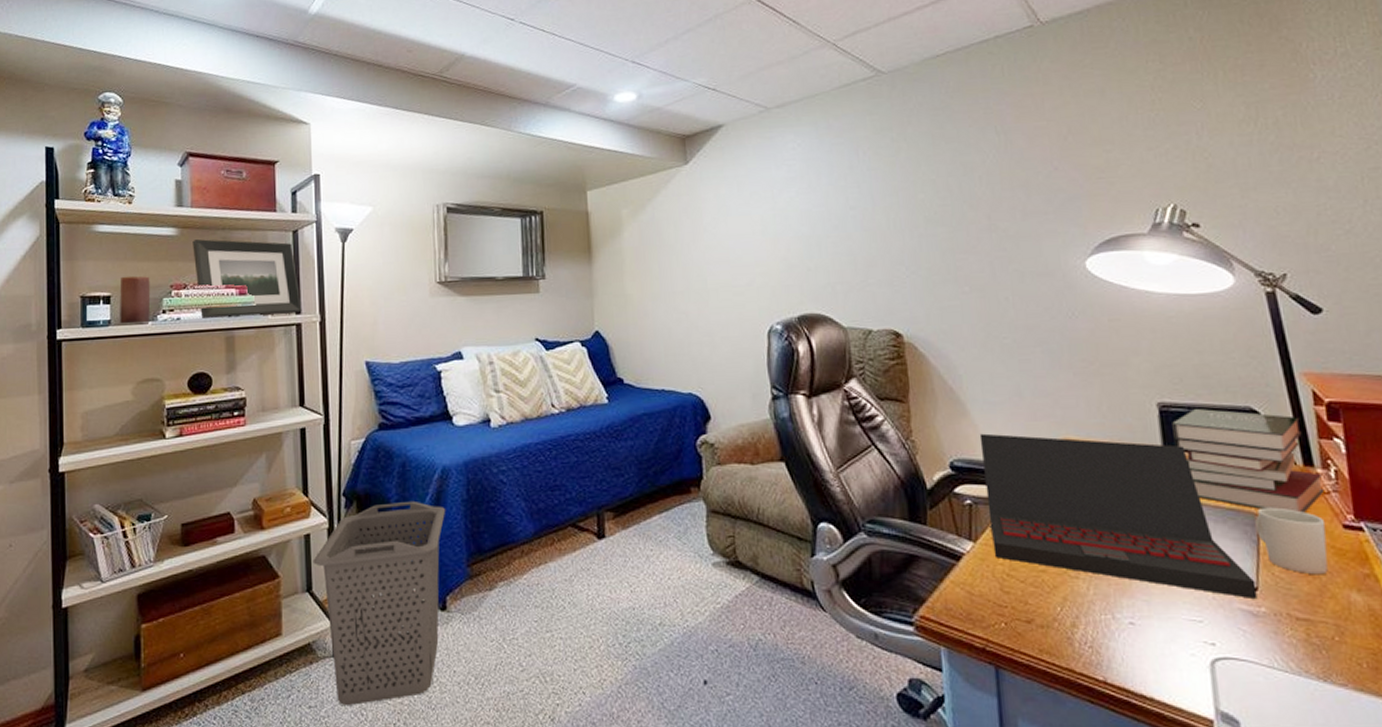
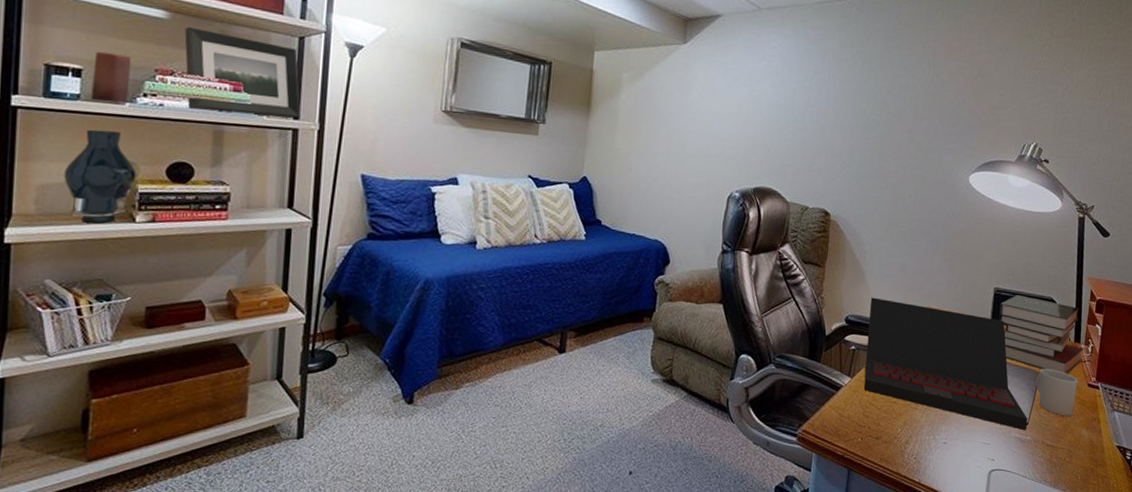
vase: none [103,351,163,444] -> present [64,129,137,224]
laundry basket: present [313,500,446,706] -> none [285,306,424,482]

